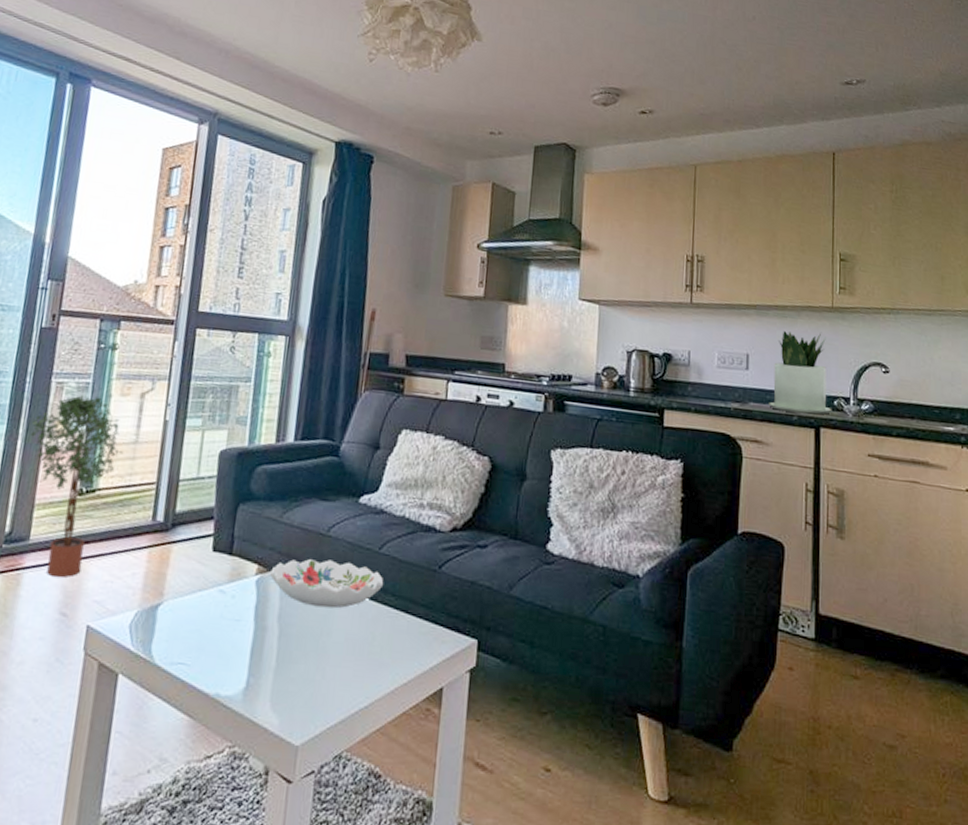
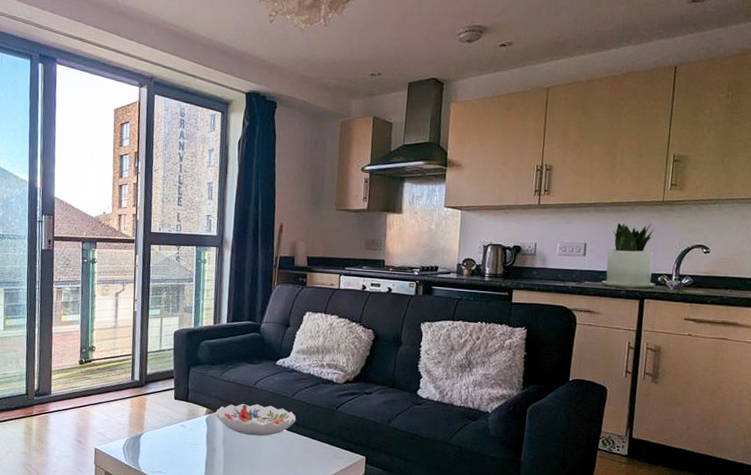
potted tree: present [30,395,124,577] -> none [43,296,108,418]

